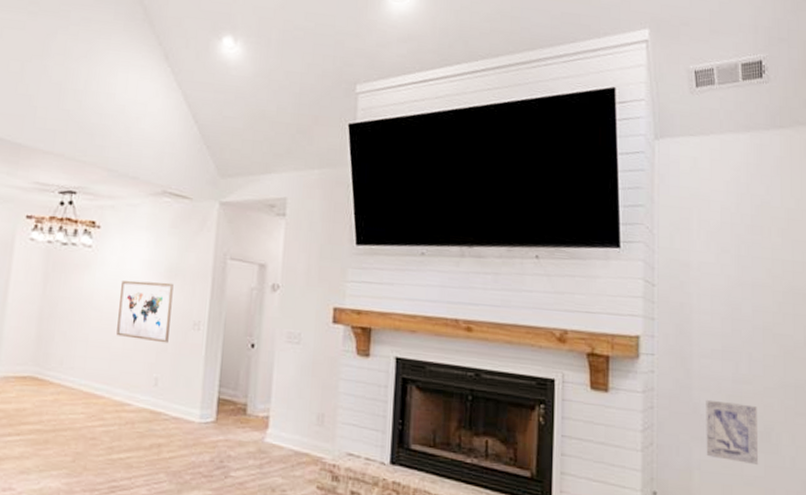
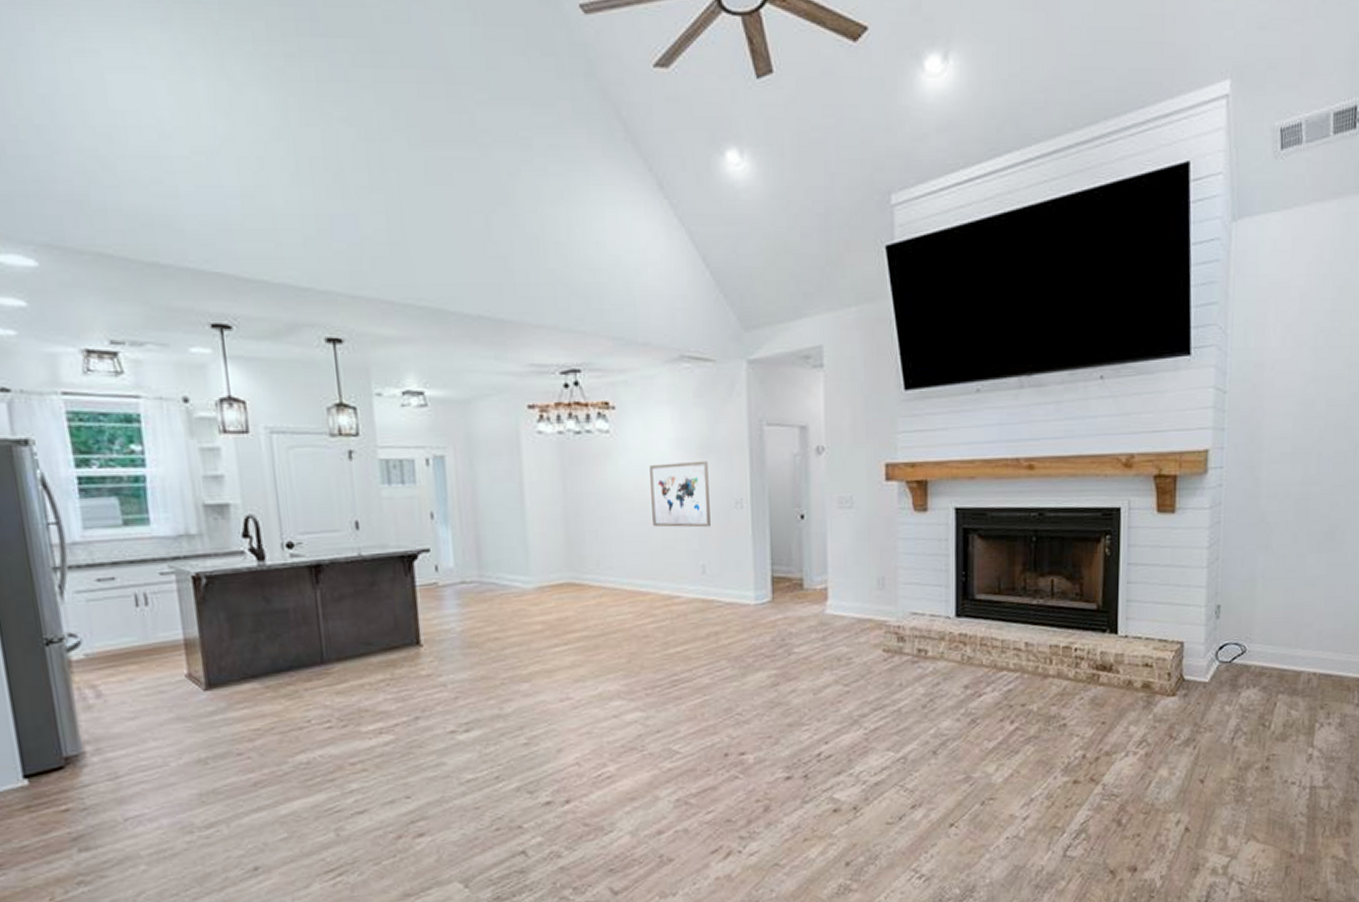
wall art: present [706,399,759,464] -> none [1270,505,1324,565]

